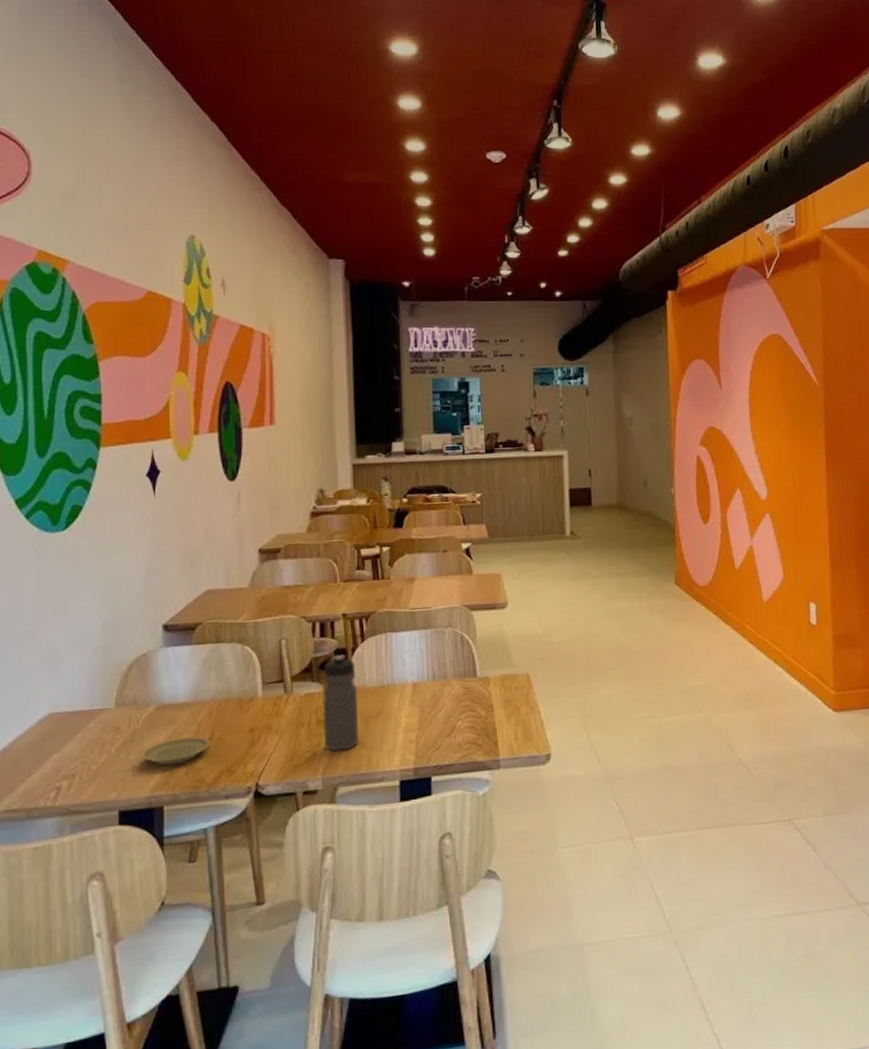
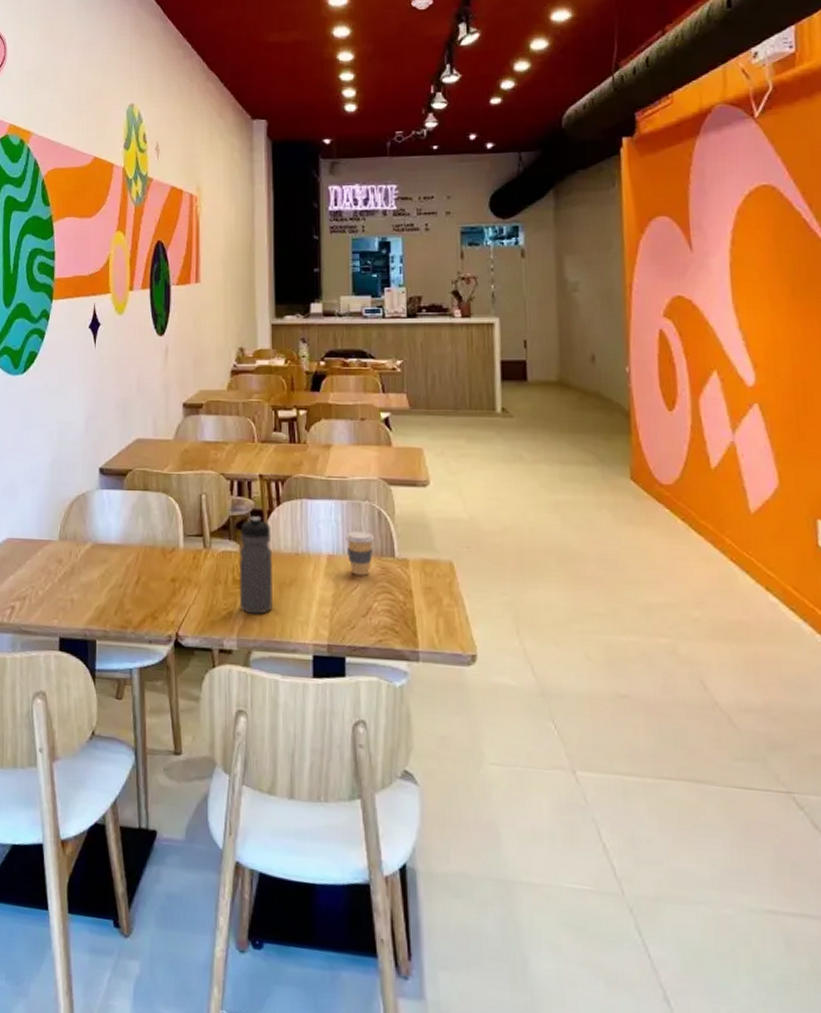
plate: present [141,737,209,765] -> none [79,577,136,602]
coffee cup: none [430,656,458,699] -> present [346,530,375,576]

